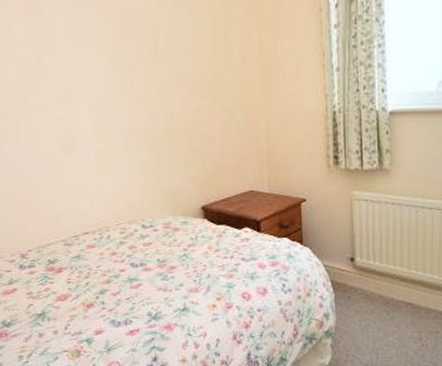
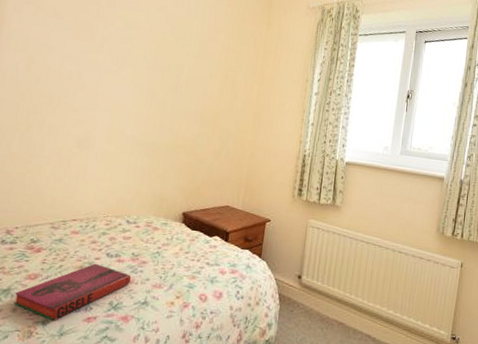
hardback book: none [49,275,165,338] -> present [14,263,132,321]

